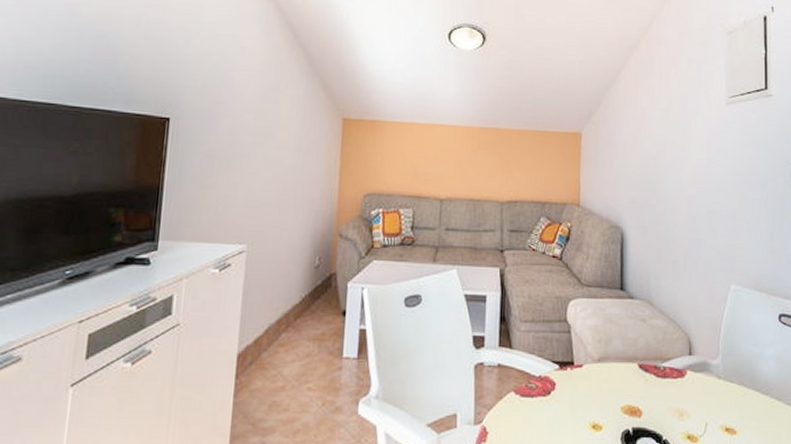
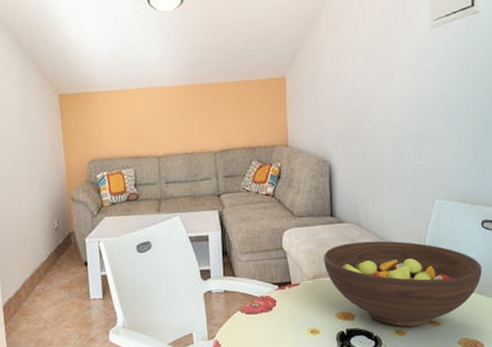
fruit bowl: none [611,323,780,433] -> present [324,240,482,327]

